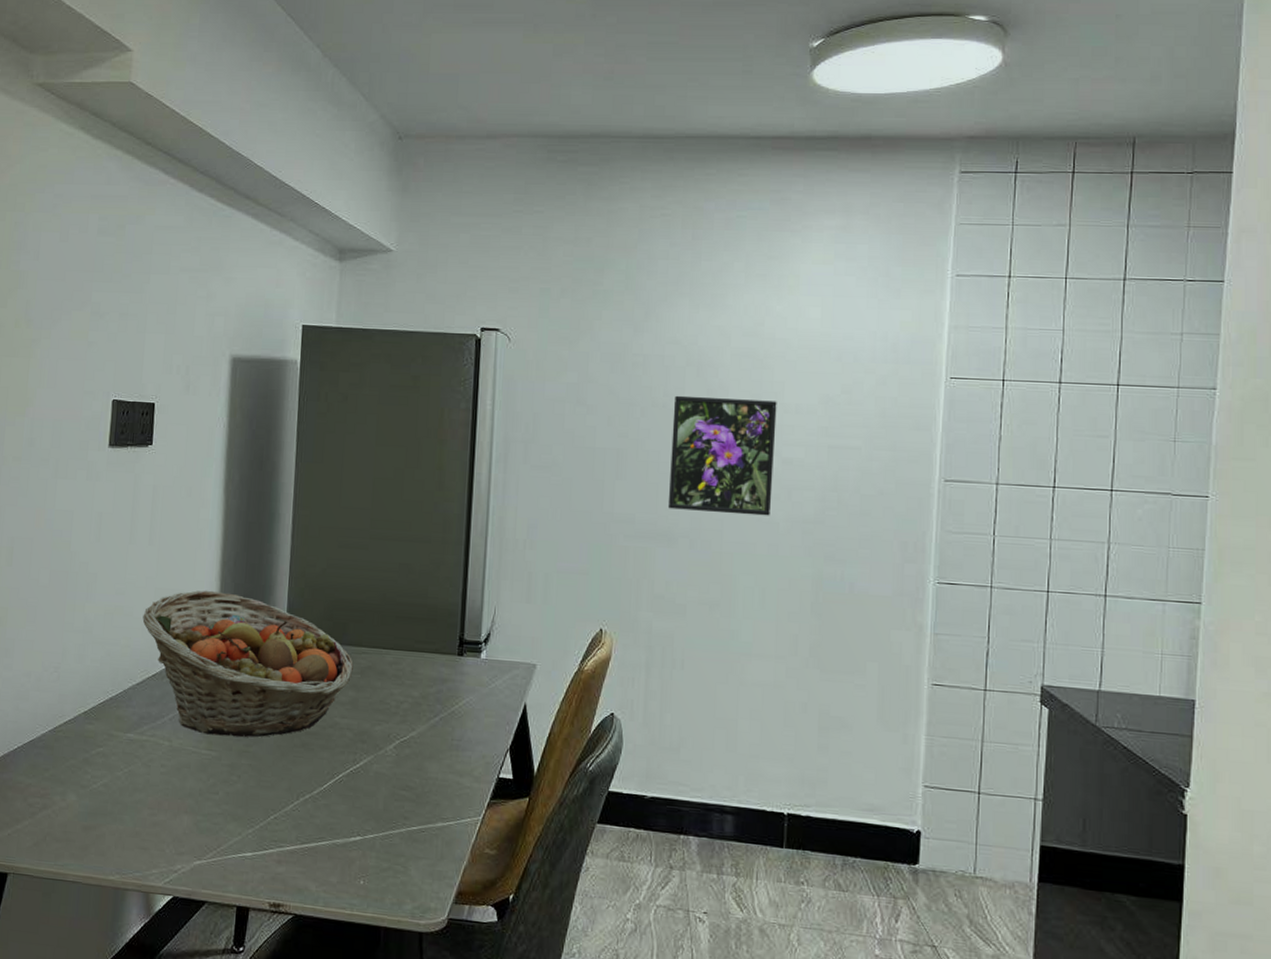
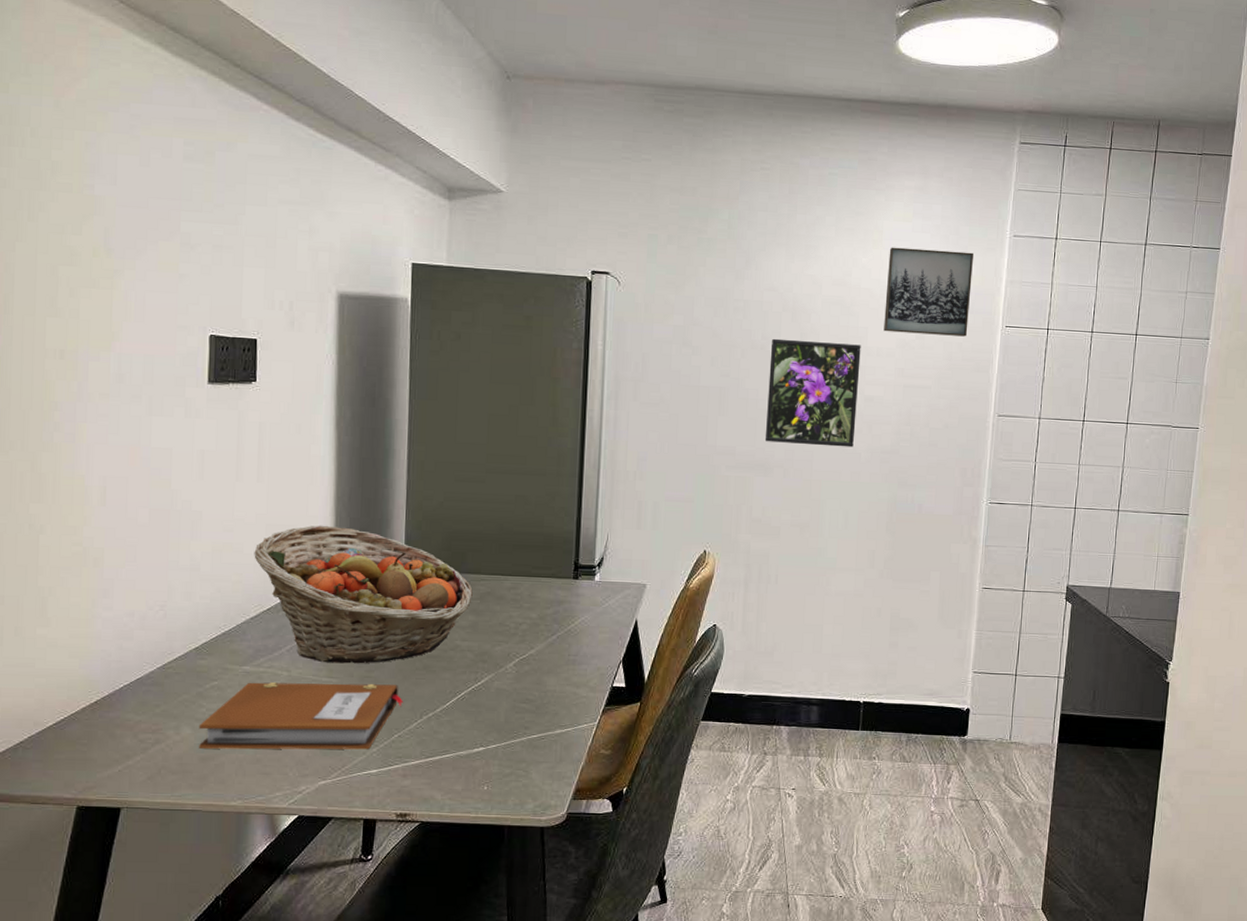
notebook: none [82,750,281,831] -> present [198,682,404,750]
wall art: none [803,292,908,390] -> present [884,247,973,337]

